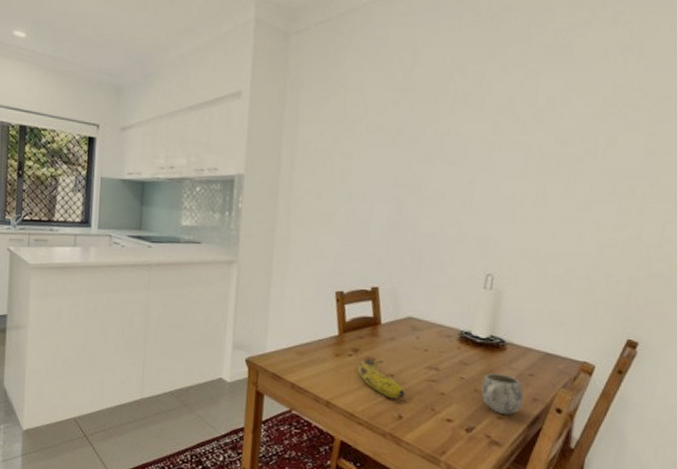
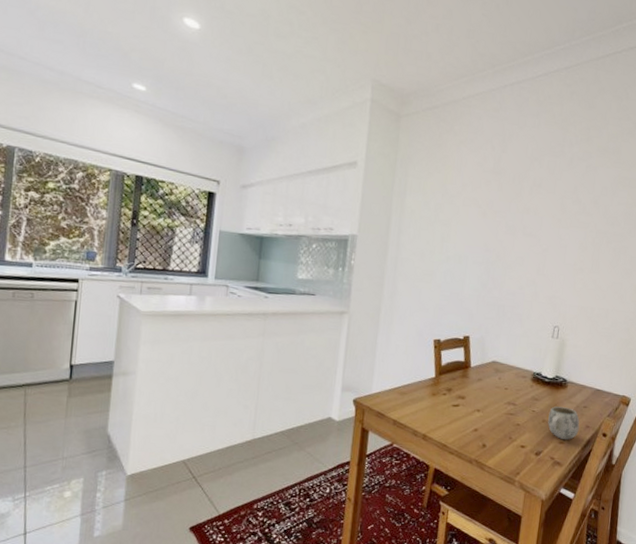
fruit: present [358,358,405,399] -> none [451,396,489,431]

